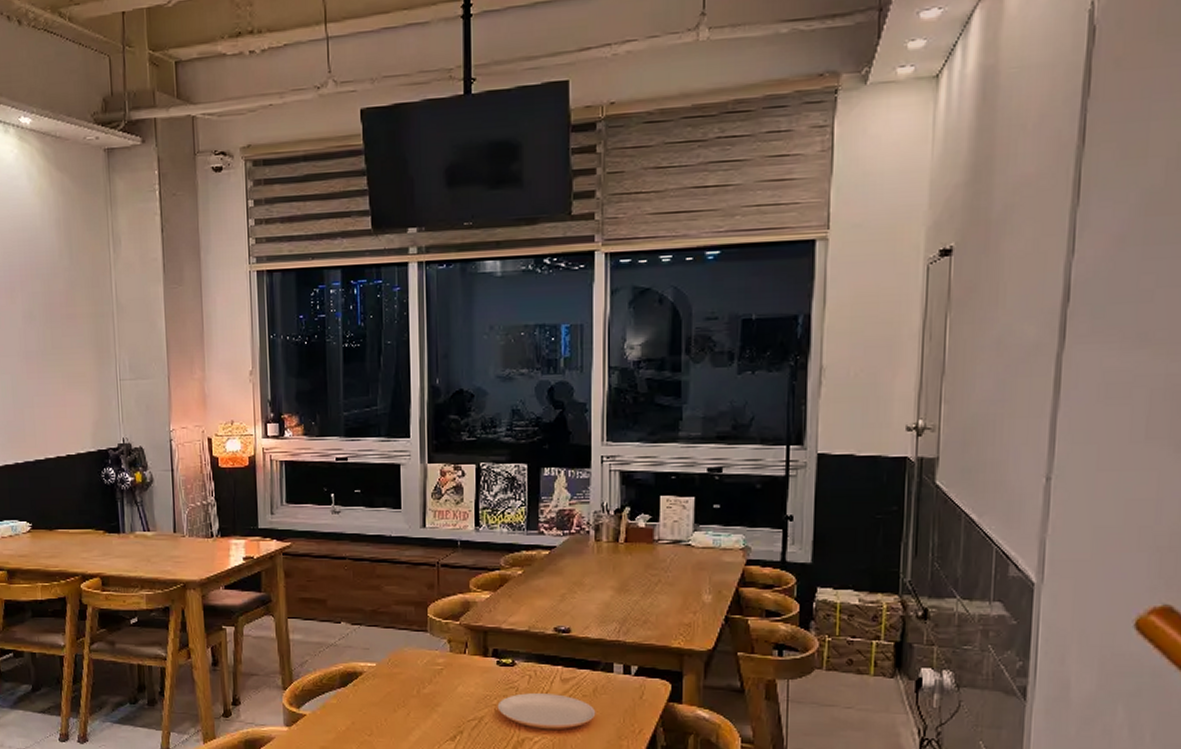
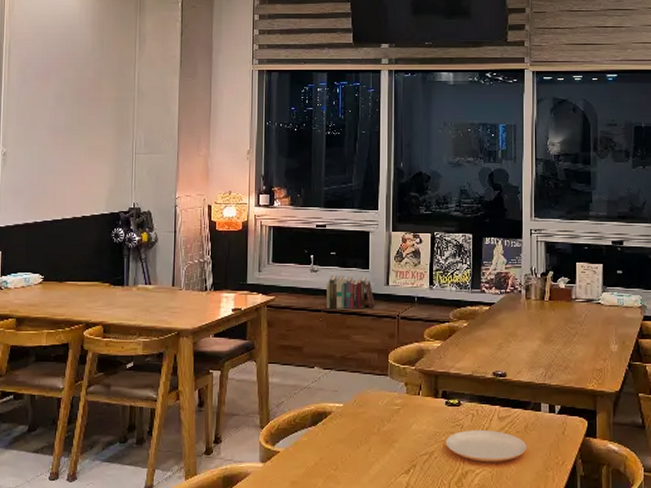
books: none [351,517,410,555] -> present [326,275,375,309]

